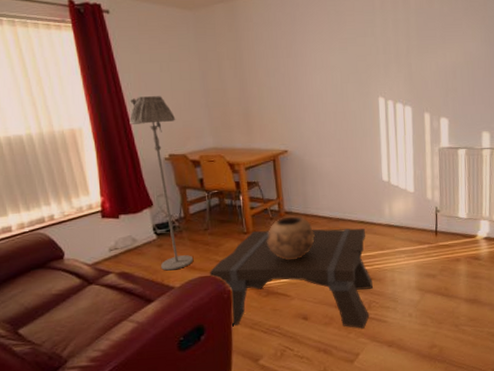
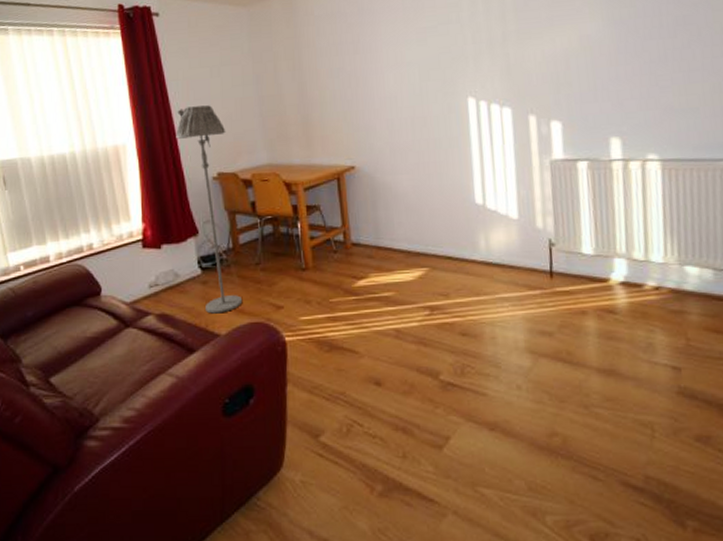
coffee table: present [209,228,373,329] -> none [260,265,466,402]
decorative bowl: present [267,216,315,261] -> none [330,248,389,306]

